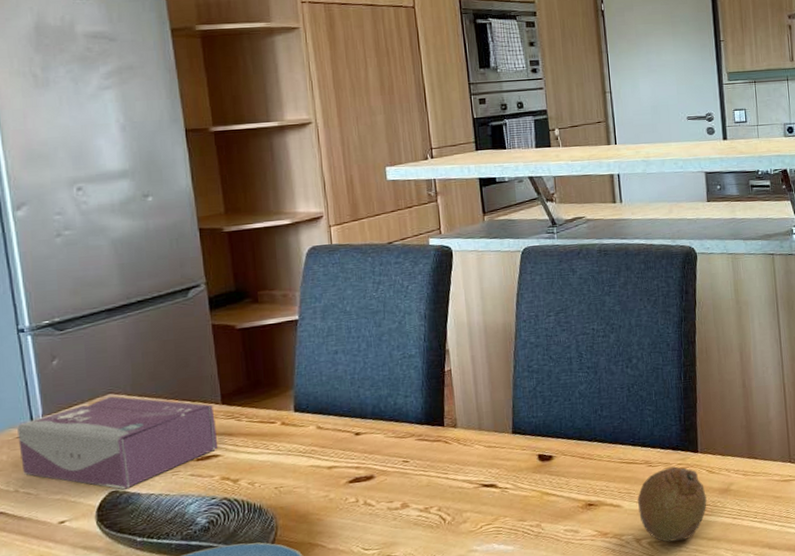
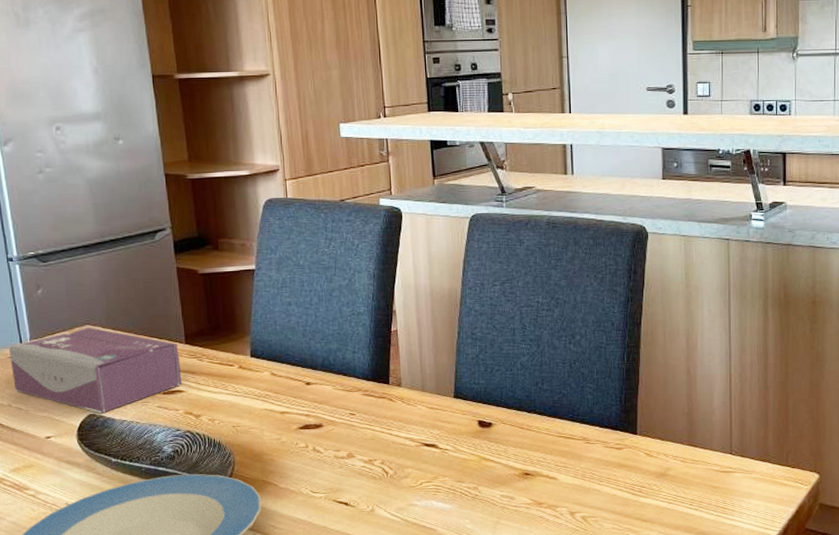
fruit: present [638,466,707,542] -> none [574,446,643,519]

